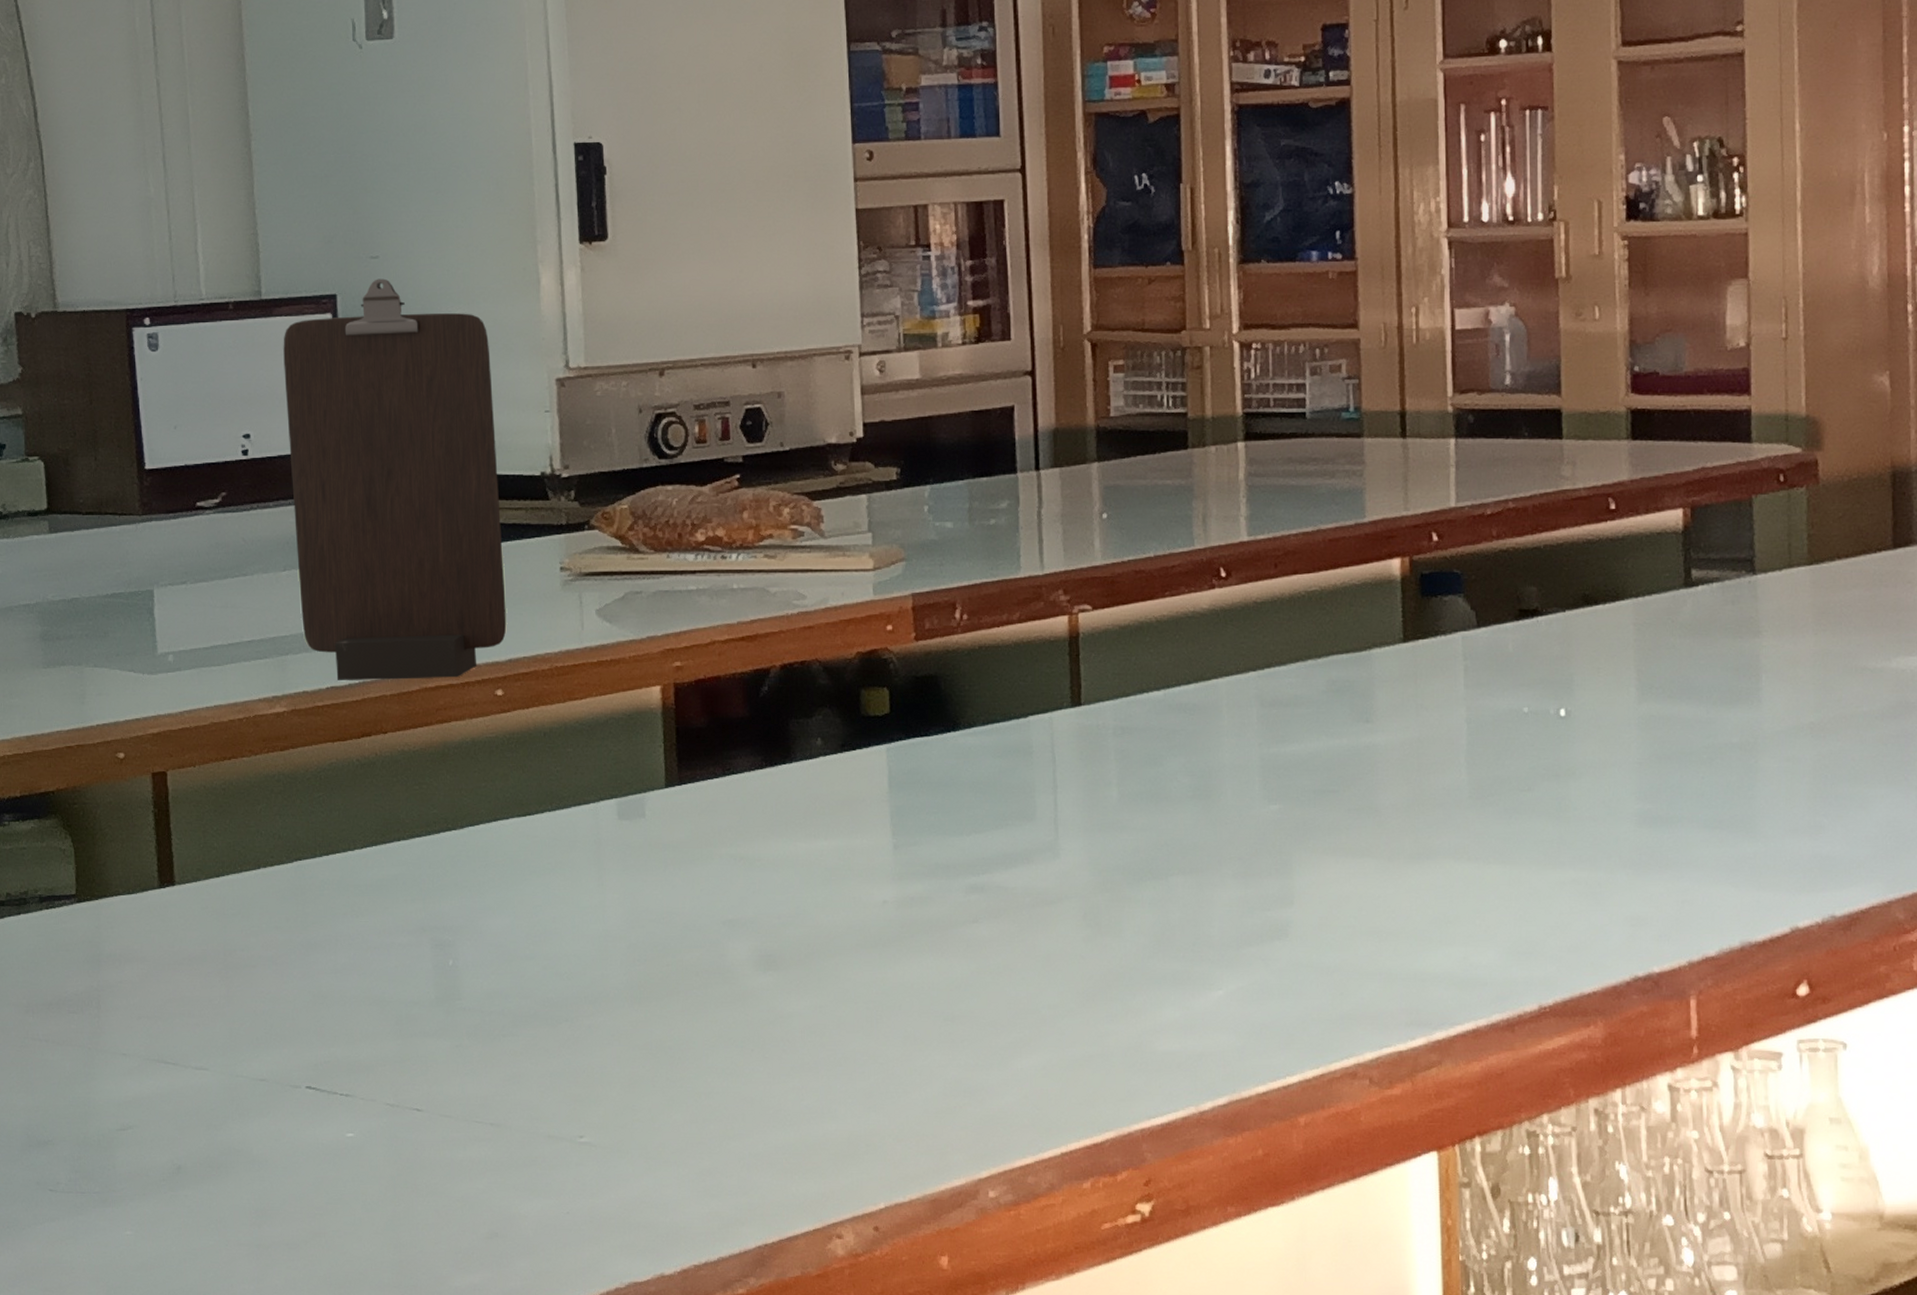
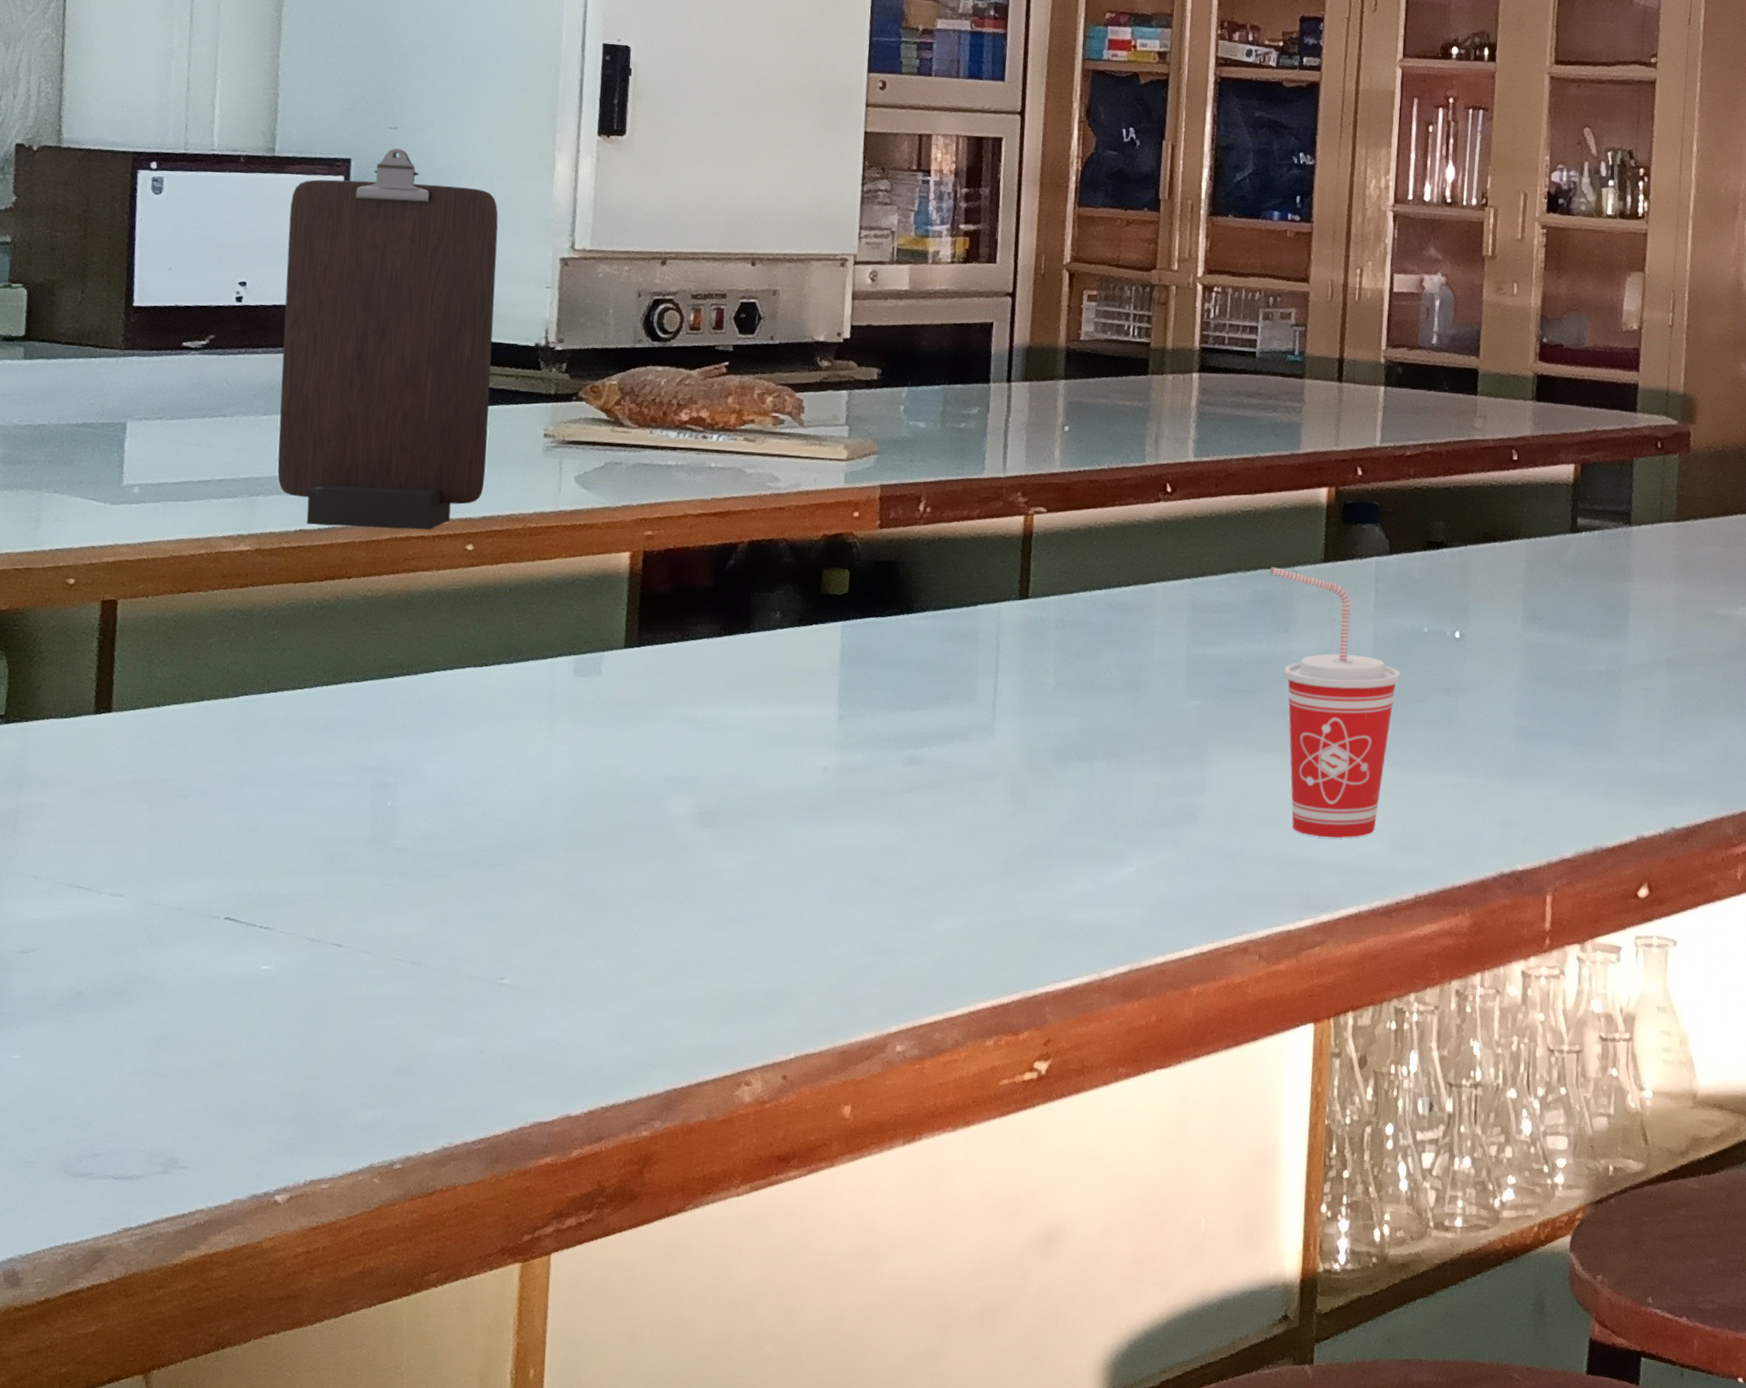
beverage cup: none [1342,650,1502,947] -> present [1269,566,1401,838]

